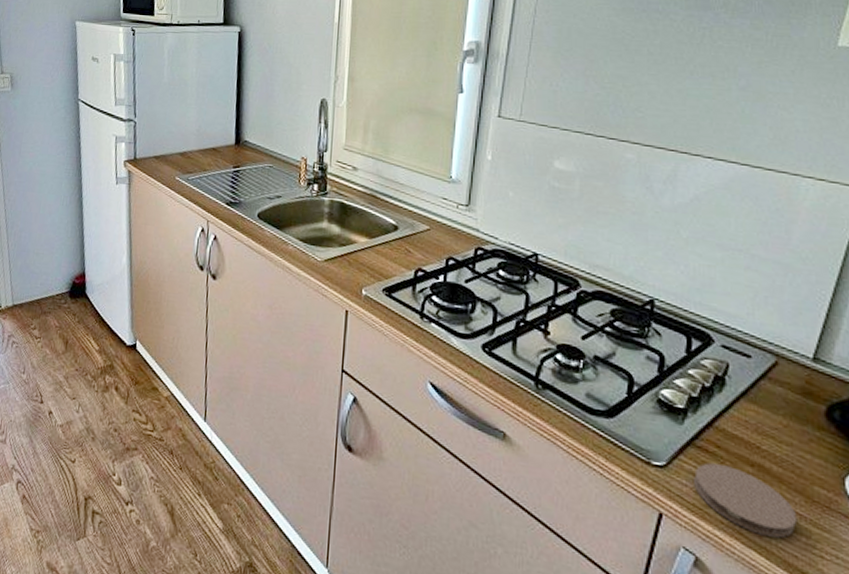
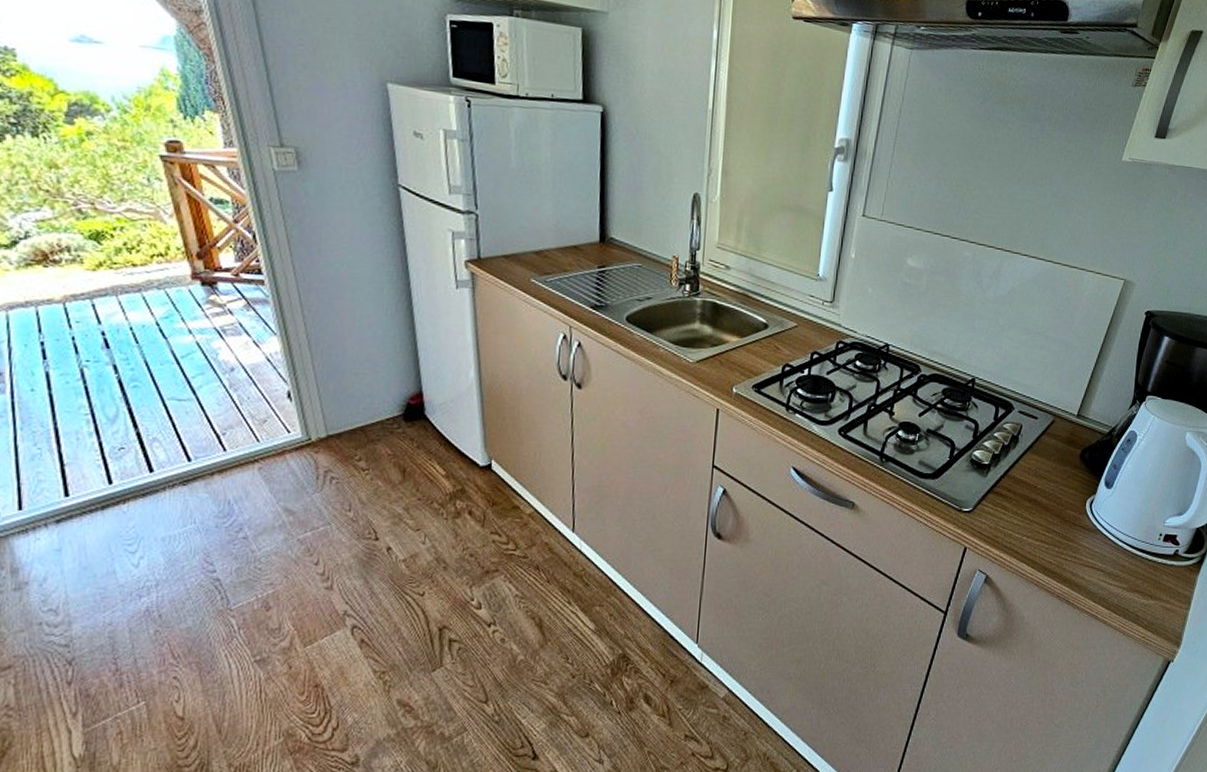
coaster: present [694,462,798,538] -> none [990,504,1055,551]

